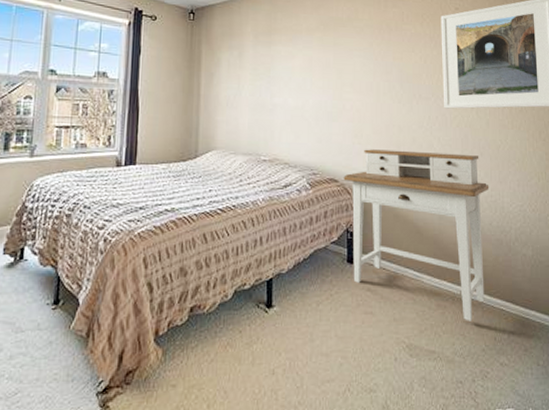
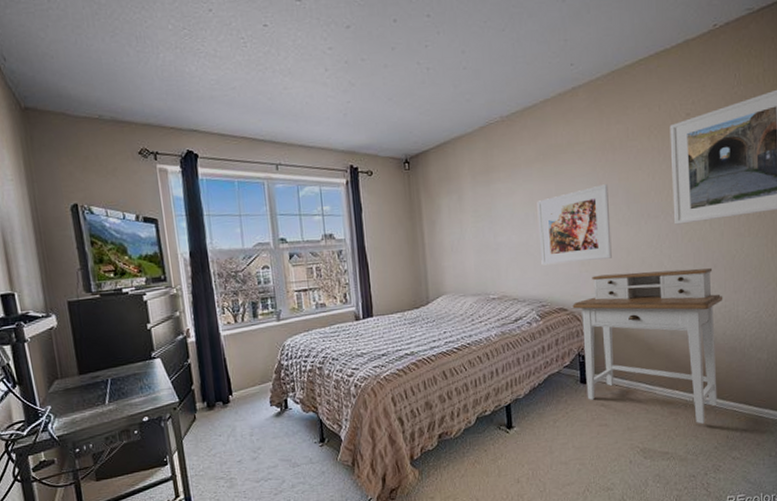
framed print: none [315,61,384,134] -> present [537,184,612,266]

